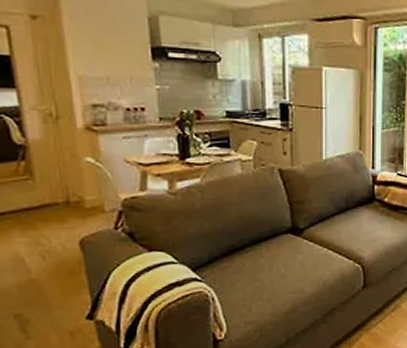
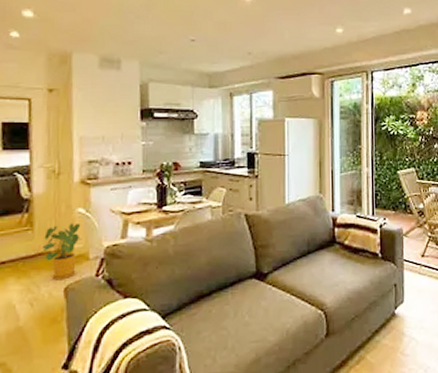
house plant: none [47,173,94,233] -> present [42,222,82,280]

